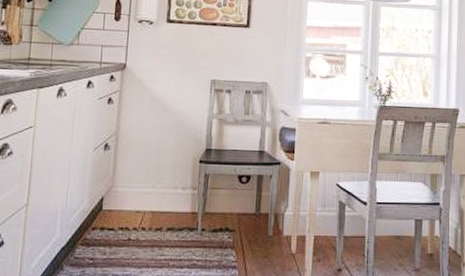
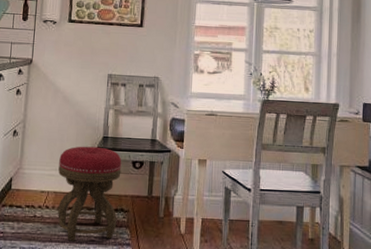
stool: none [155,160,227,266] -> present [58,146,122,241]

